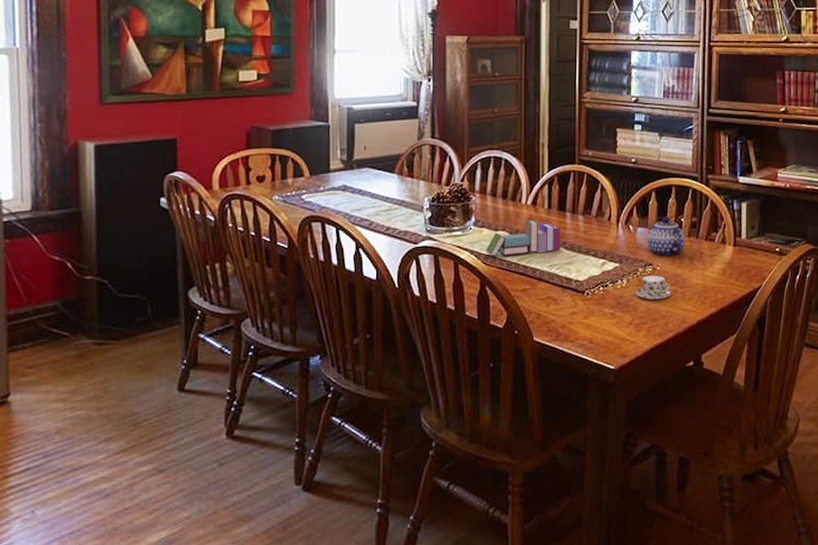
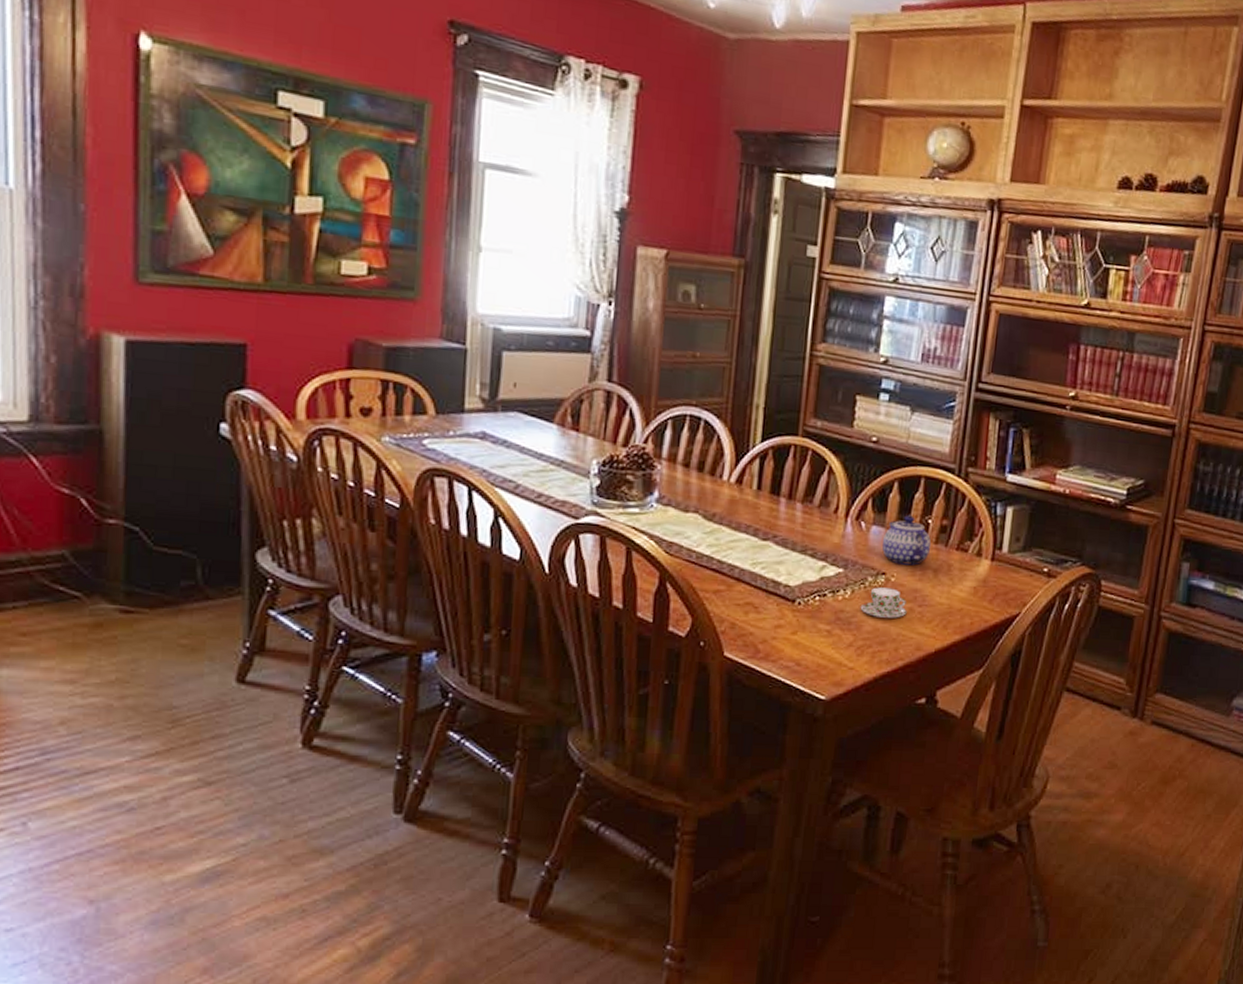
book: present [486,219,561,257] -> none [670,501,772,546]

